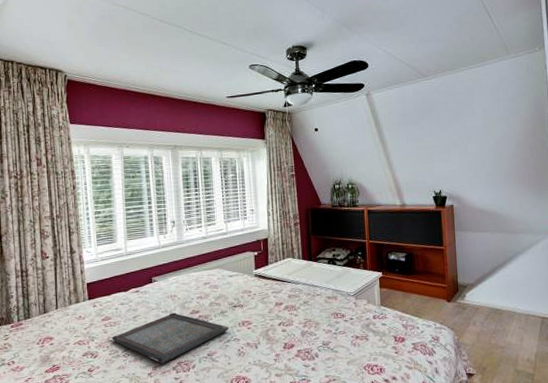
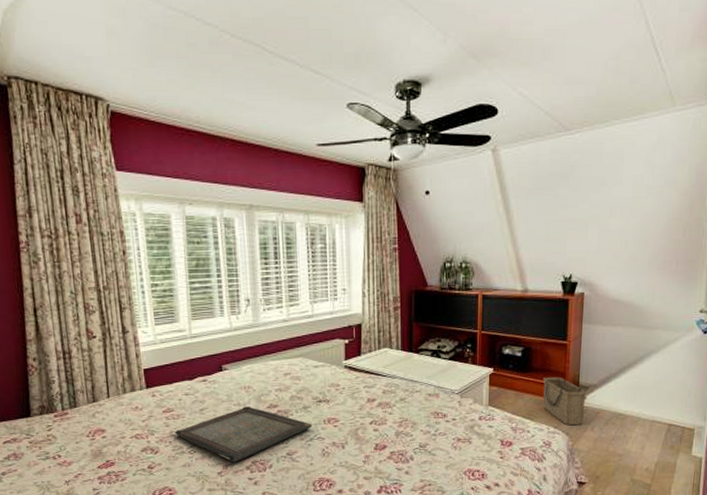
basket: none [425,278,466,321] -> present [542,376,587,426]

